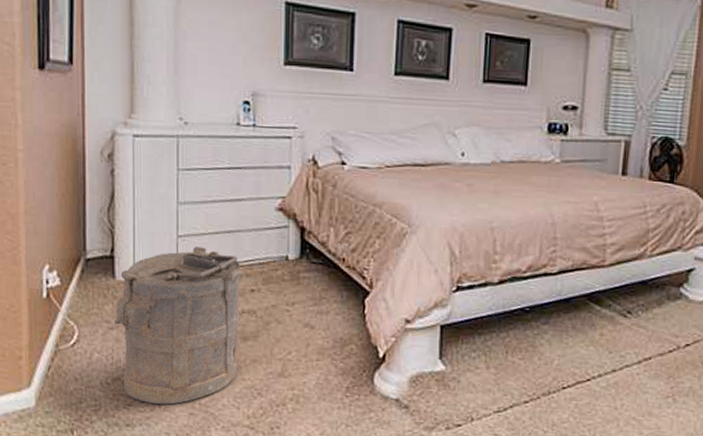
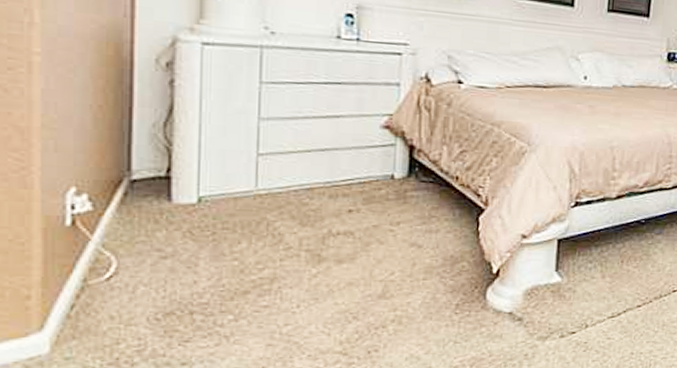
laundry hamper: present [113,247,243,405] -> none [167,166,340,337]

